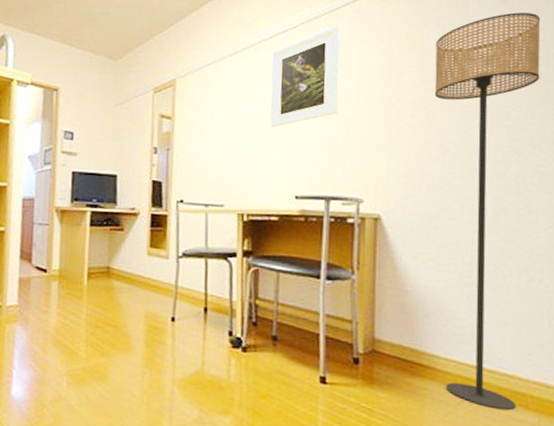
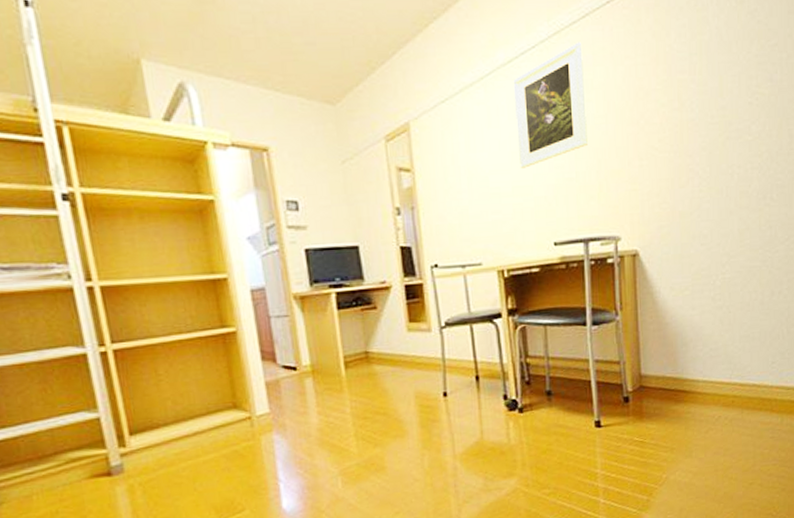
floor lamp: present [434,12,540,411] -> none [678,14,775,418]

